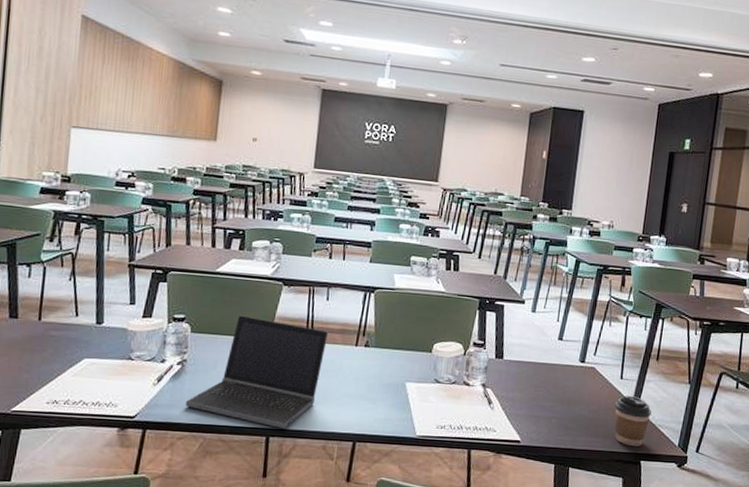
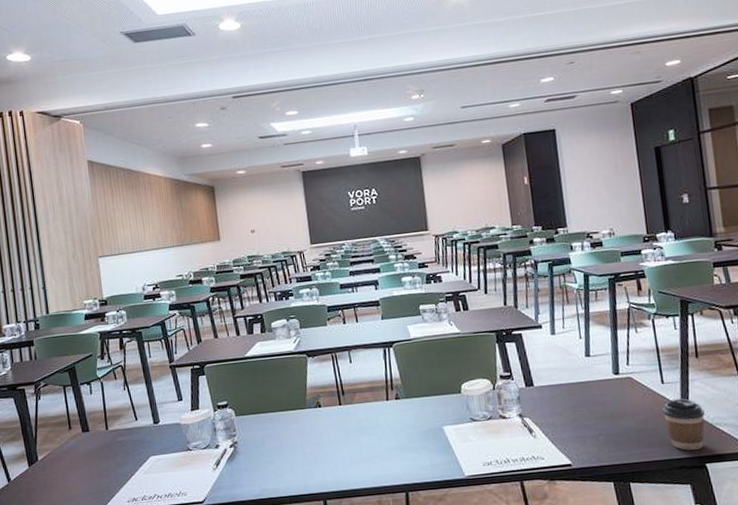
laptop computer: present [186,315,329,430] -> none [245,391,360,491]

